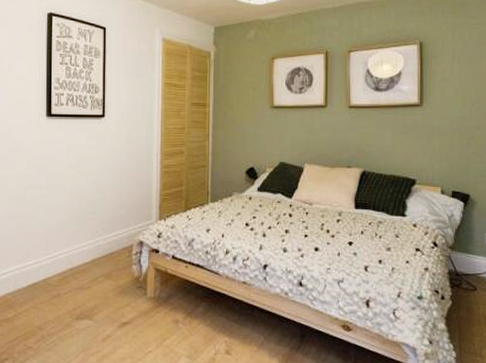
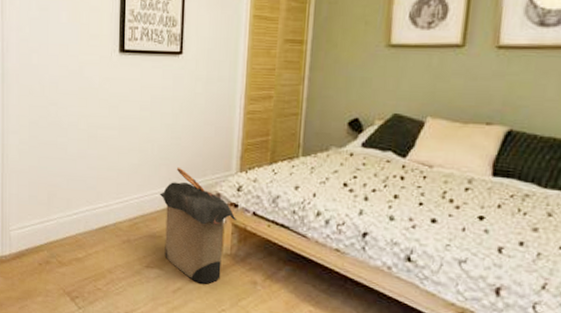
laundry hamper: none [87,219,158,329] -> present [159,166,236,284]

